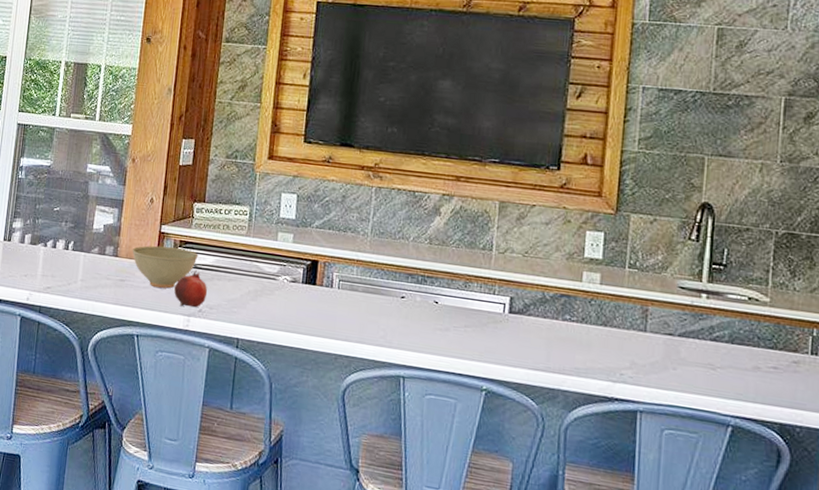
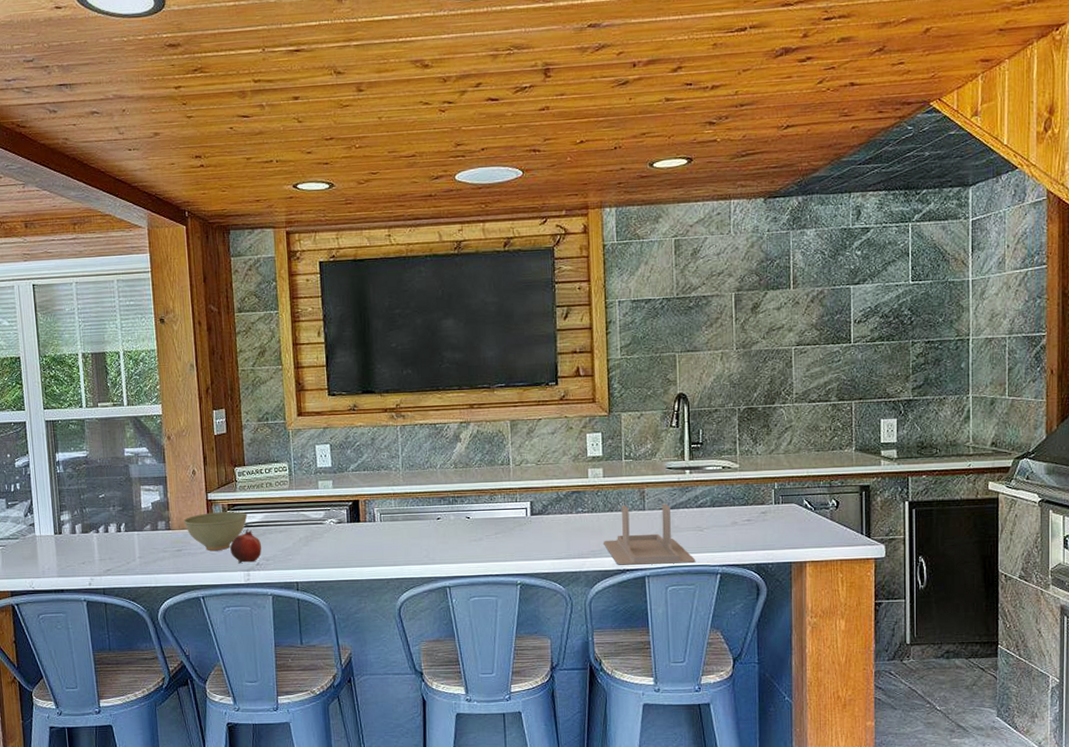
napkin holder: none [591,321,703,406] -> present [604,503,696,565]

